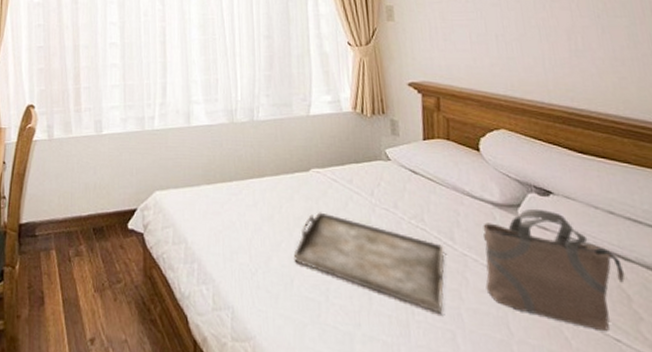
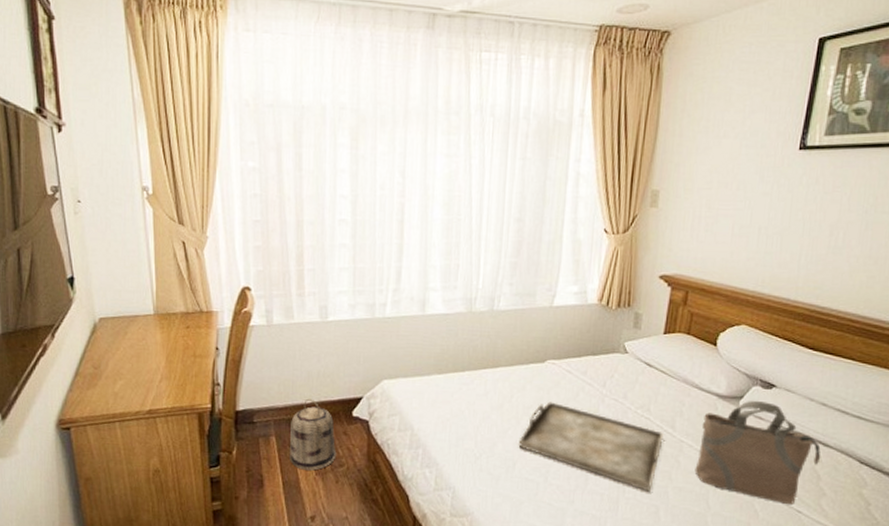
basket: none [69,210,114,287] -> present [290,398,337,471]

